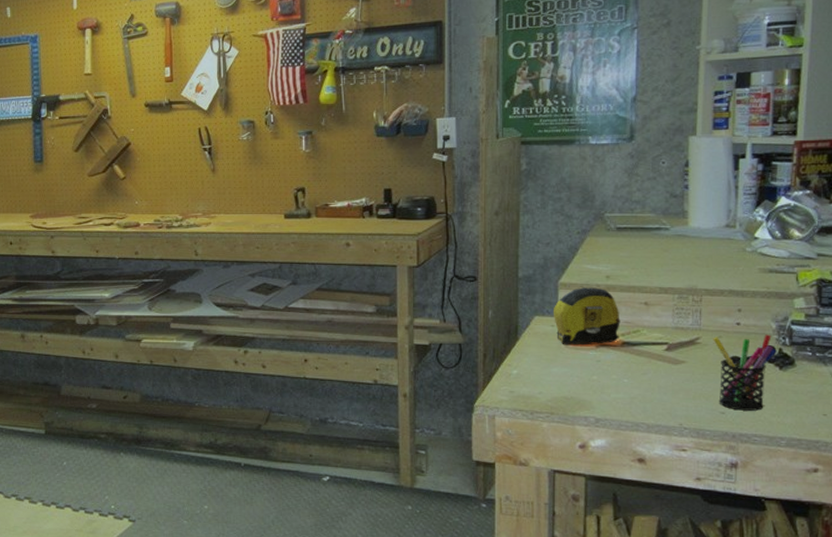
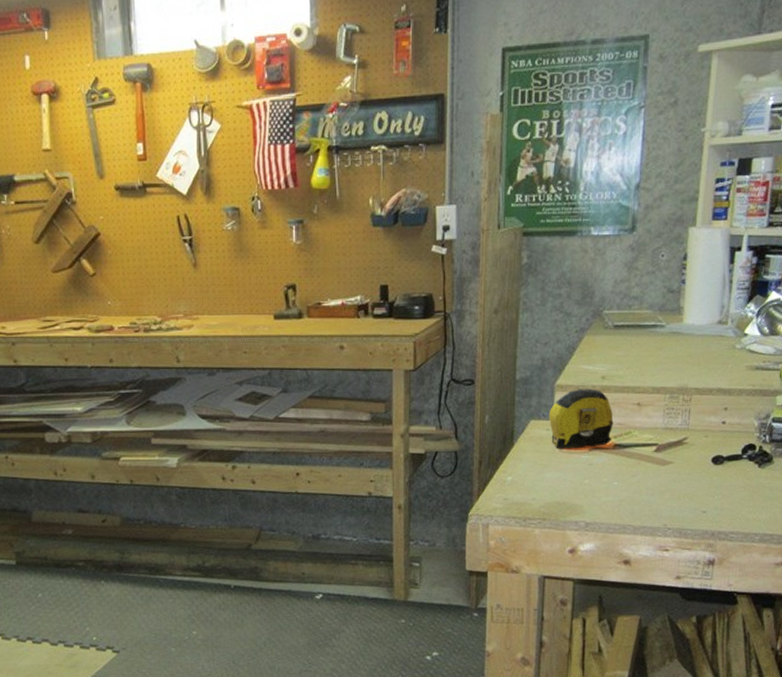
pen holder: present [713,334,777,411] -> none [699,432,757,509]

